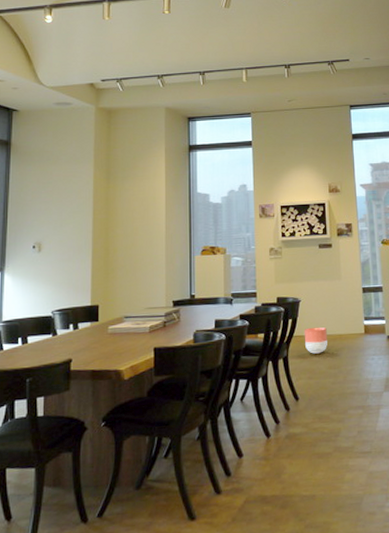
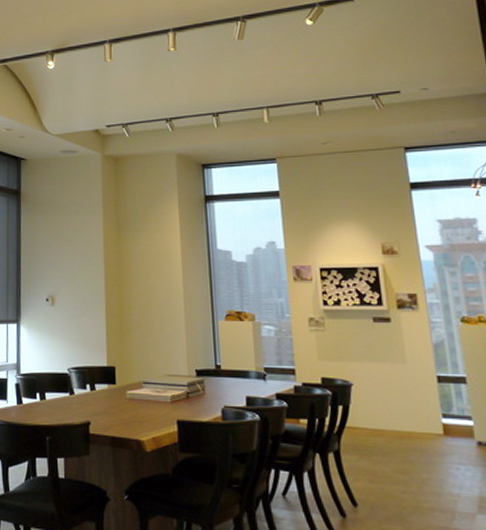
planter: present [304,327,327,354] -> none [359,418,392,452]

